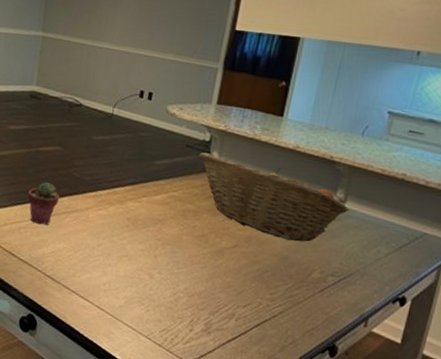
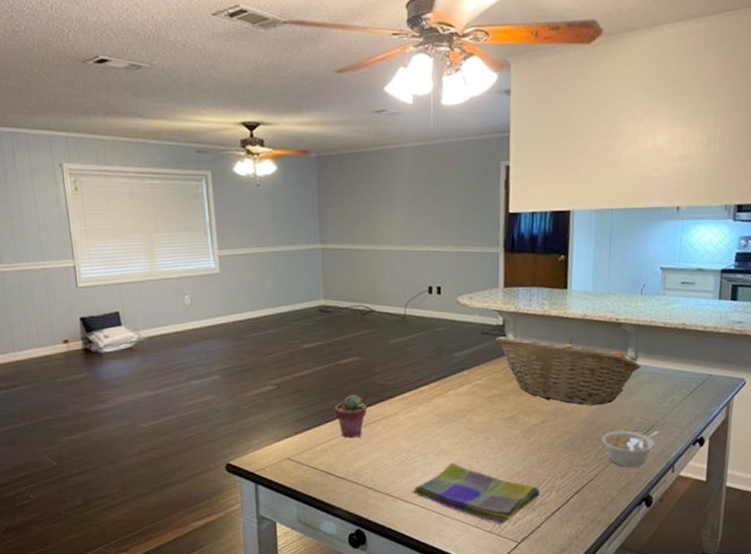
dish towel: none [88,268,219,341] -> present [411,462,540,524]
legume: none [292,271,357,313] -> present [601,430,659,467]

